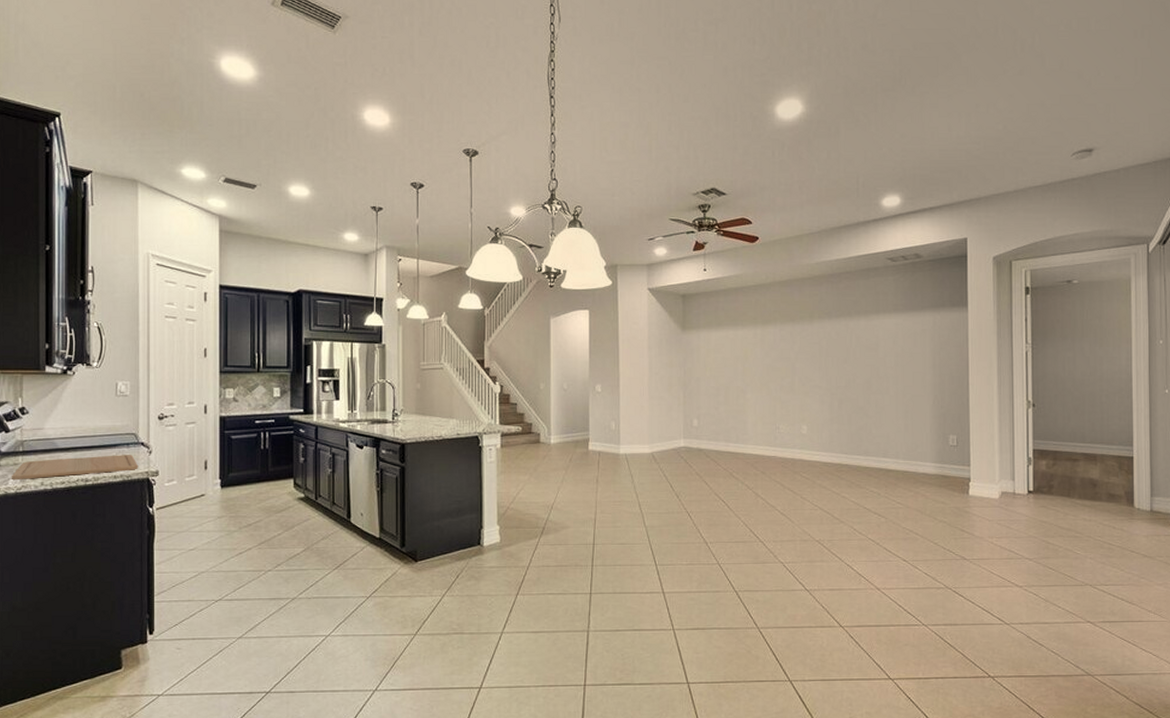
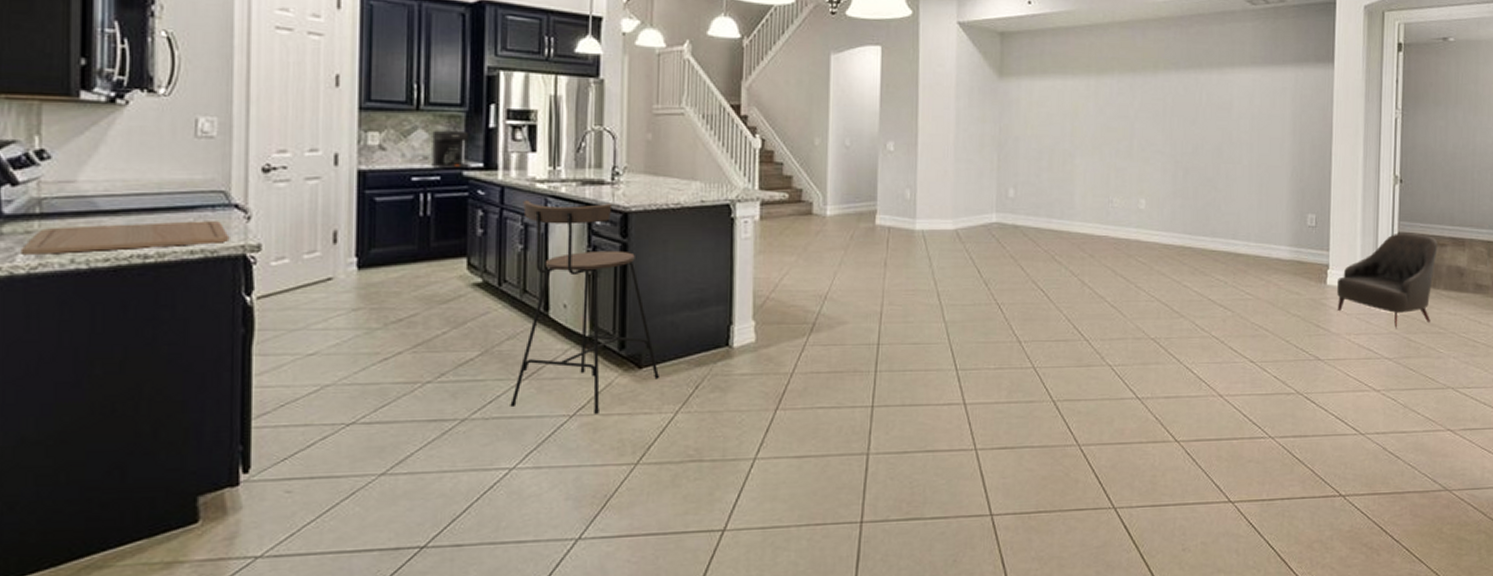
coffee maker: none [268,386,295,414] -> present [431,130,471,169]
bar stool: none [325,436,430,596] -> present [510,200,659,414]
leather: none [979,450,1071,532] -> present [1337,232,1438,328]

